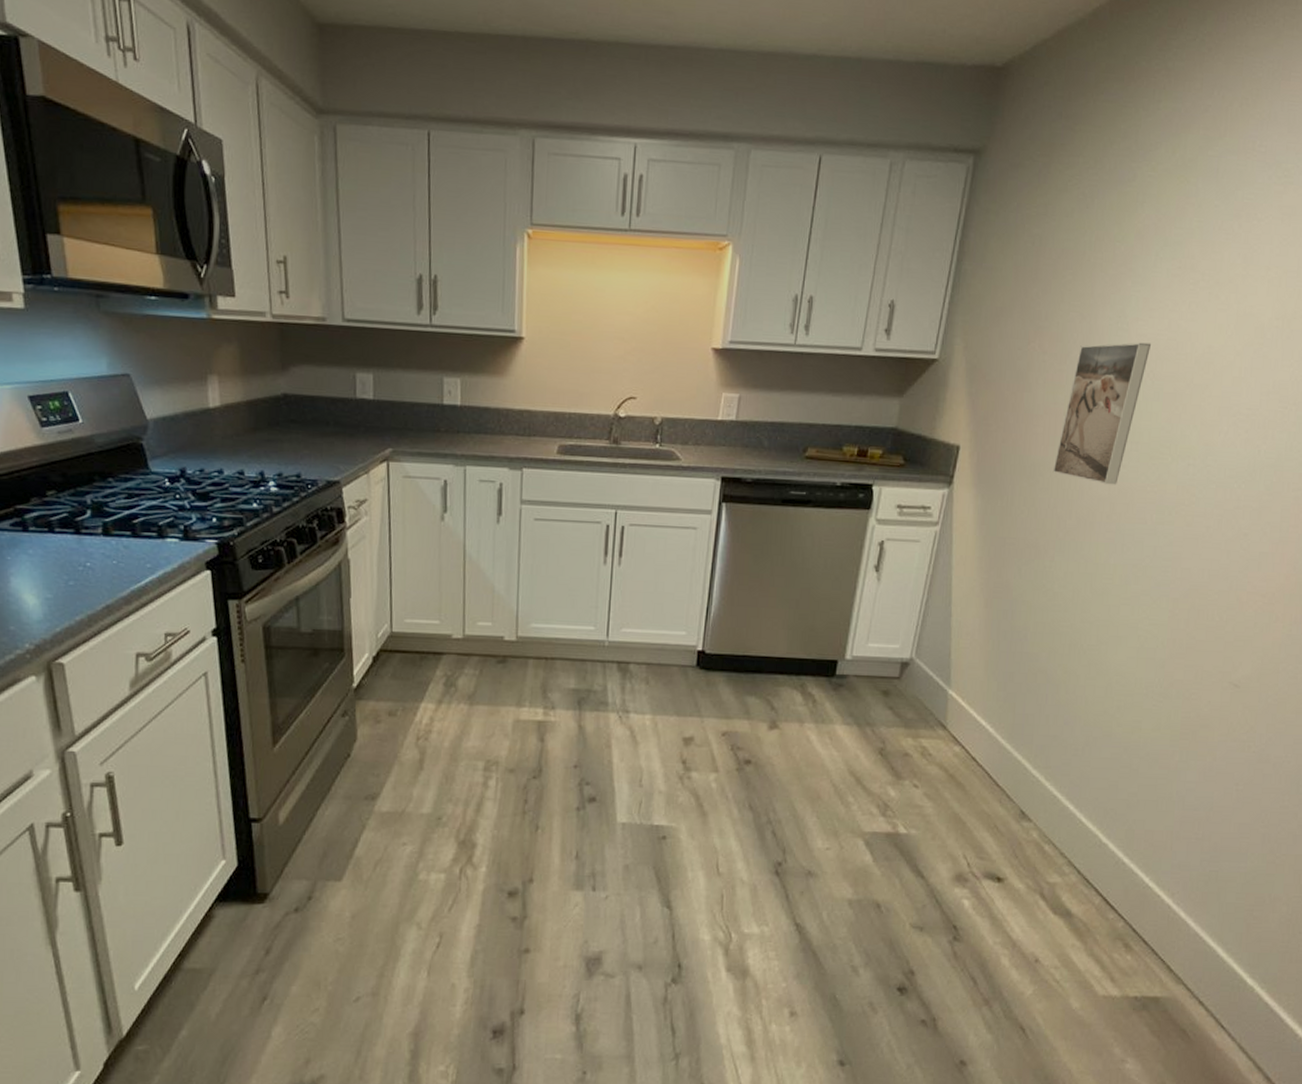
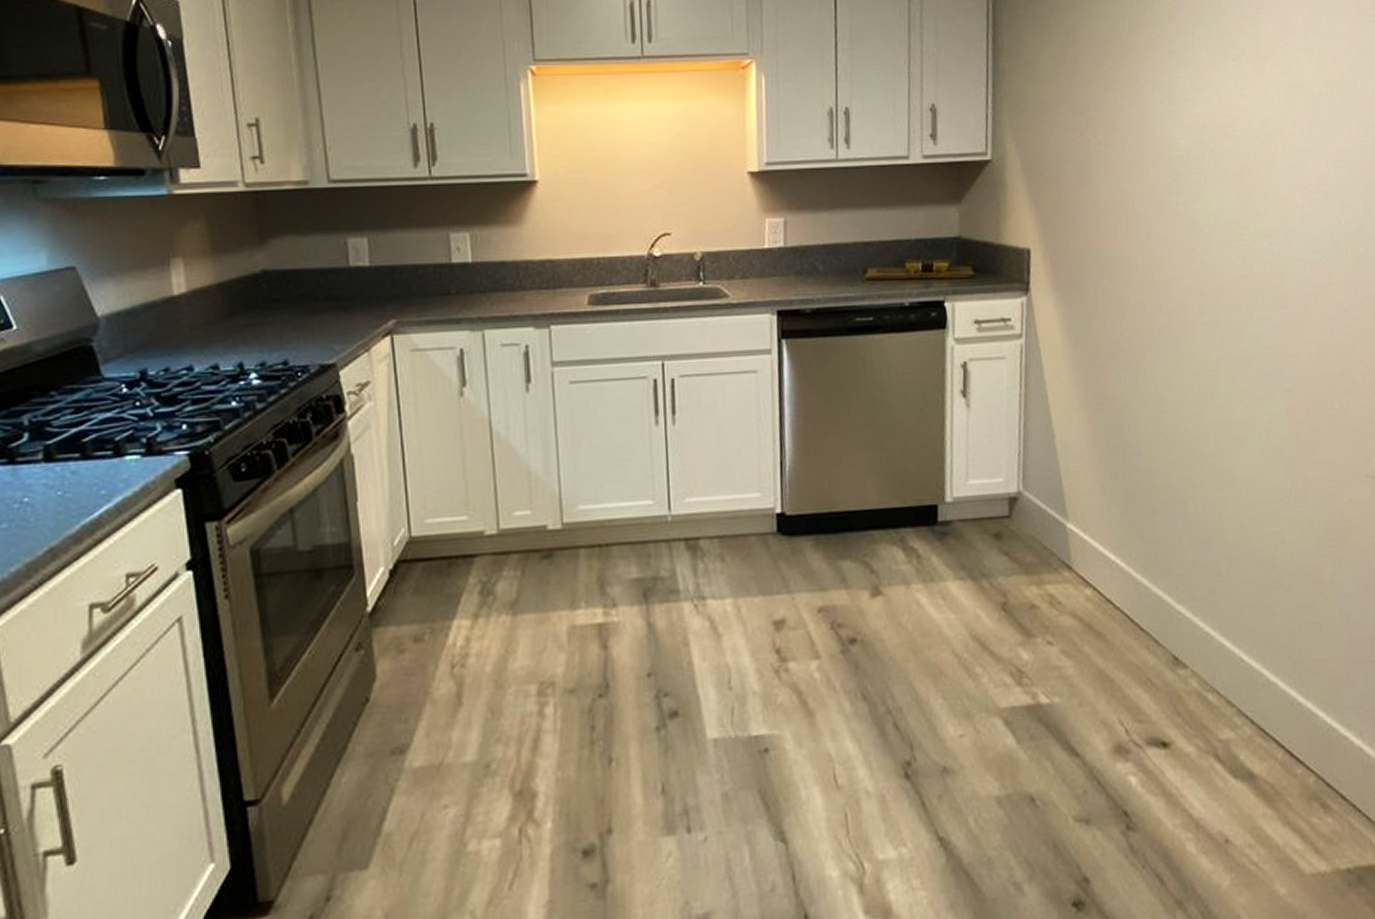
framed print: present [1052,342,1152,485] -> none [1132,122,1207,274]

